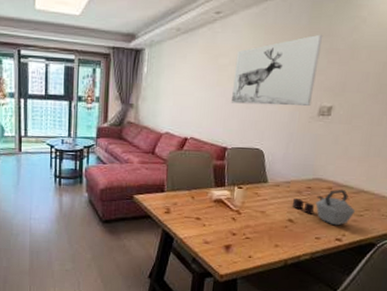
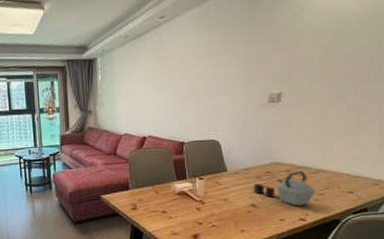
wall art: present [230,34,323,107] -> none [183,26,265,100]

